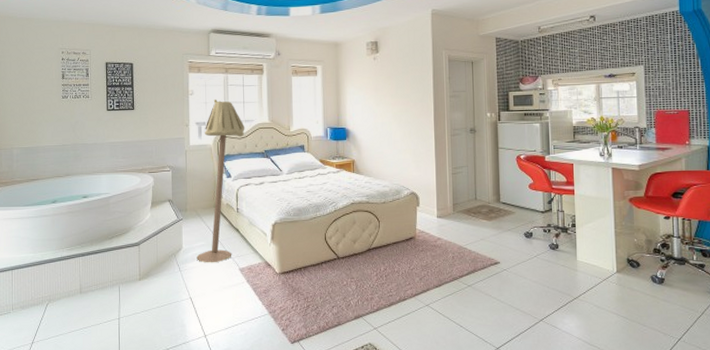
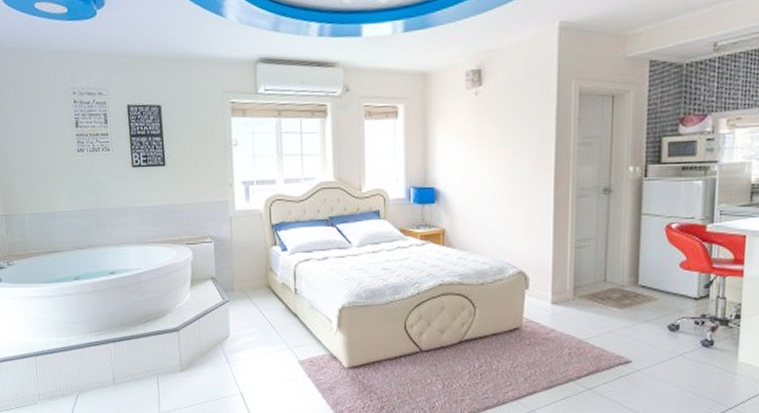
floor lamp: present [197,100,245,263] -> none [247,152,304,354]

